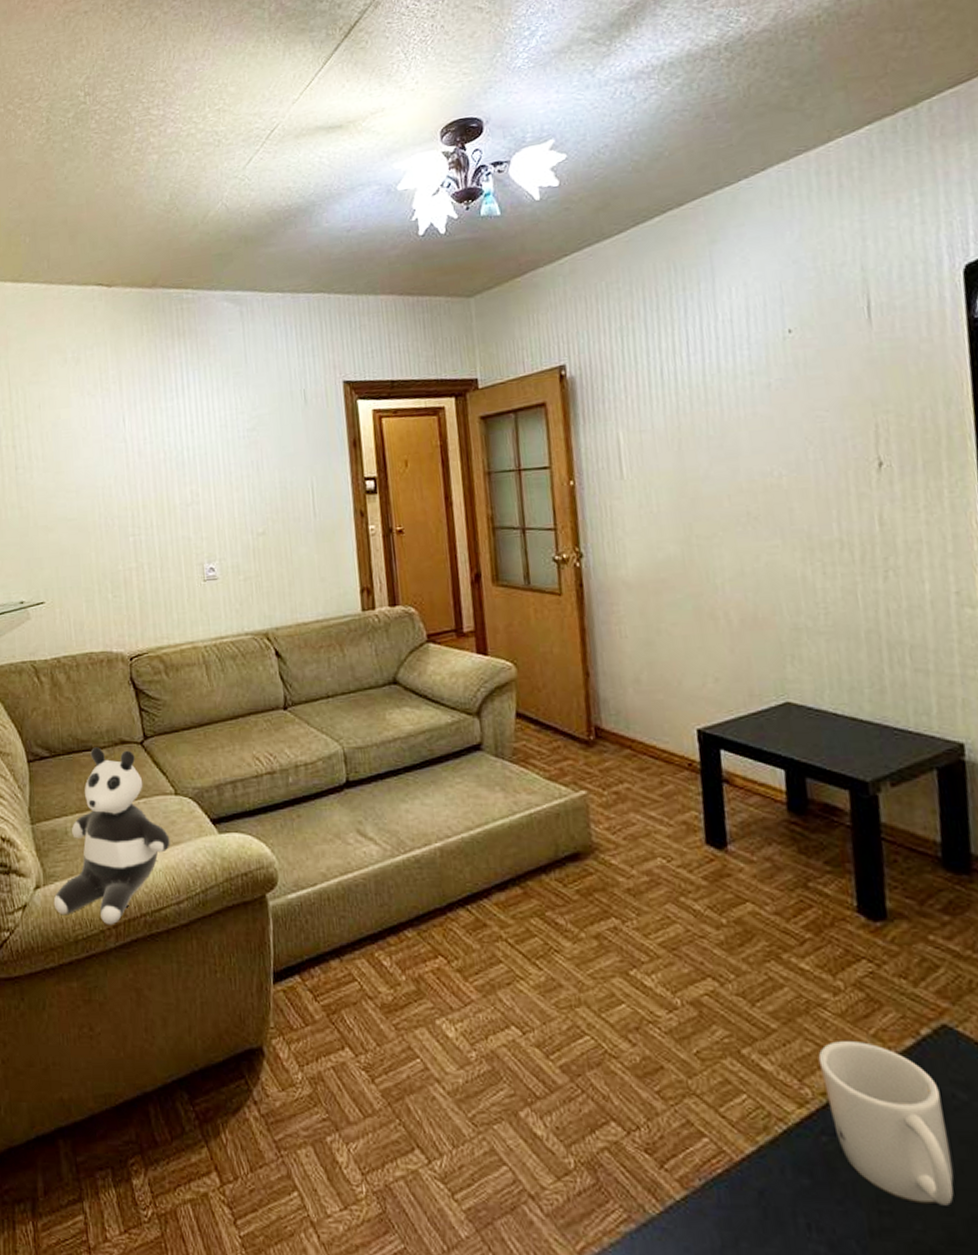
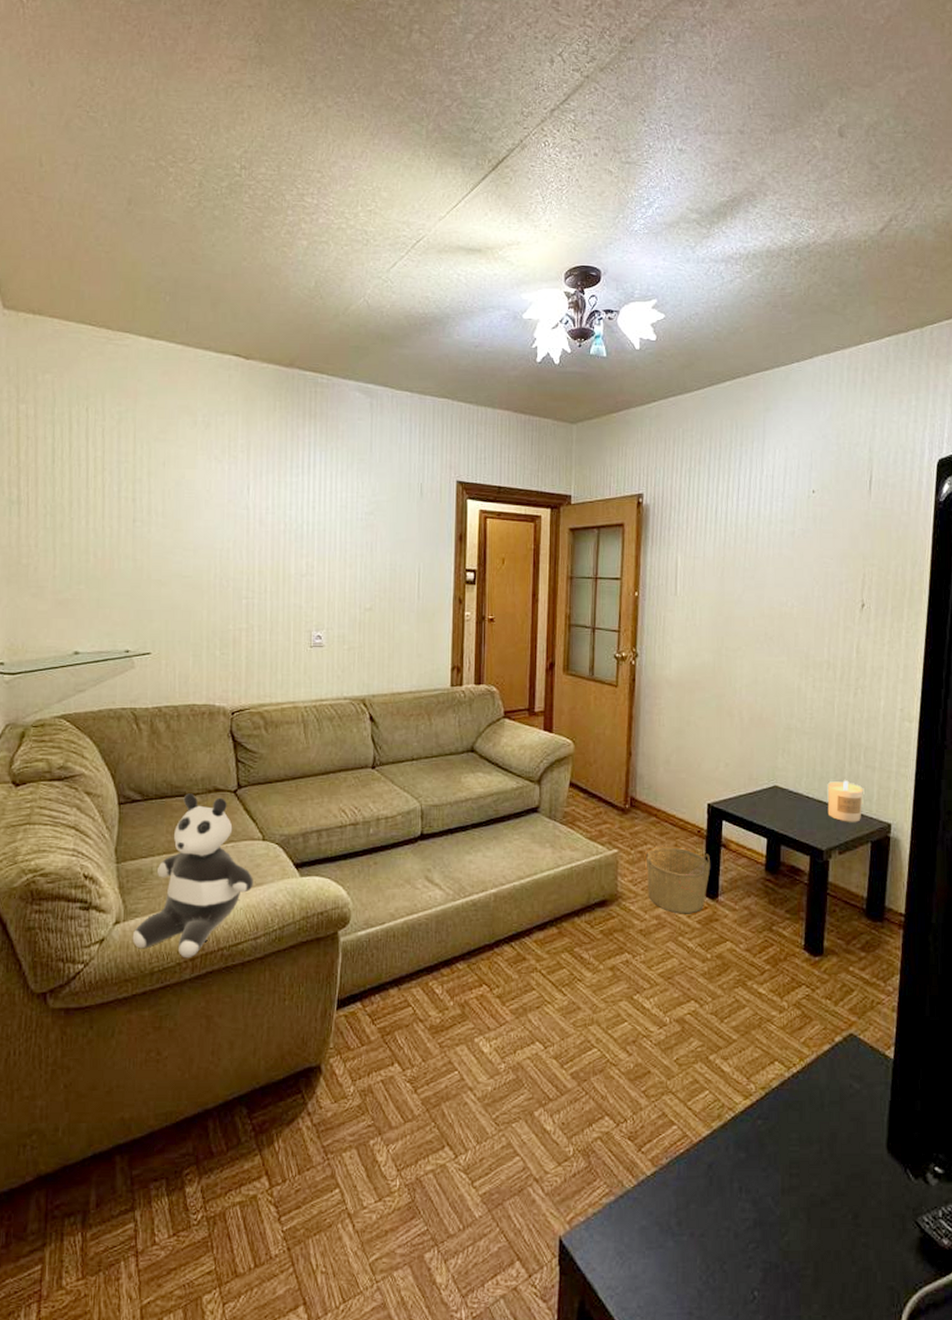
basket: none [622,785,713,869] -> present [645,847,711,914]
mug: present [818,1040,955,1206] -> none [763,1046,844,1167]
candle: none [862,690,918,744] -> present [827,780,863,822]

